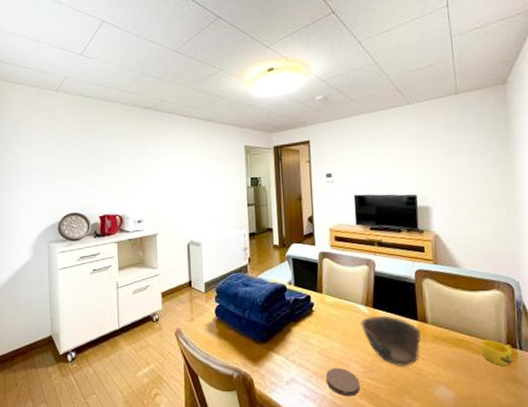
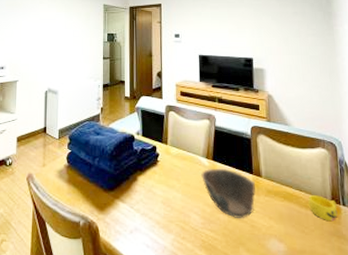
coaster: present [325,367,360,397] -> none [167,218,199,248]

